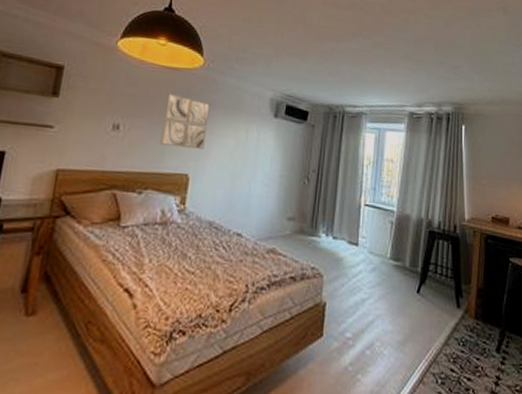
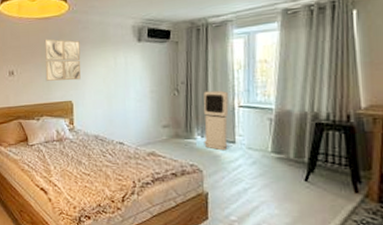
air purifier: none [328,183,356,254] -> present [203,90,229,151]

